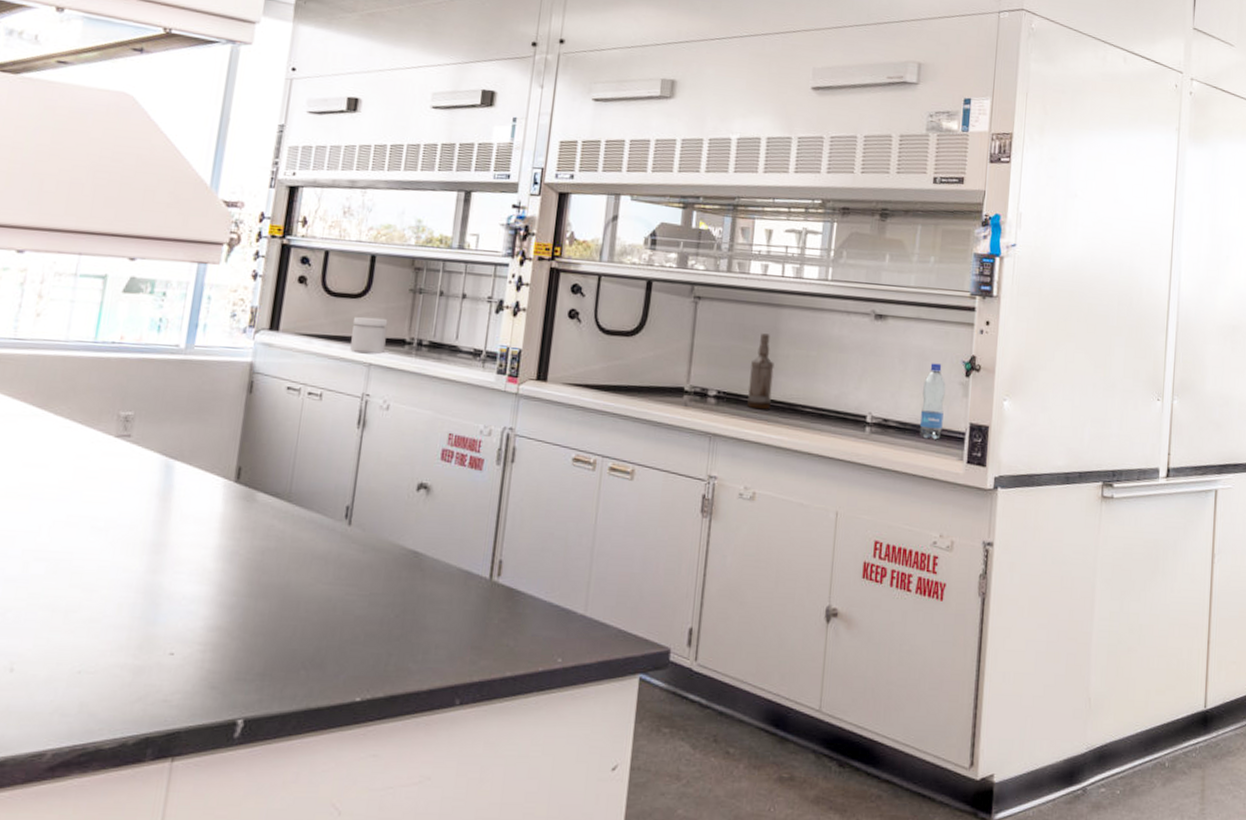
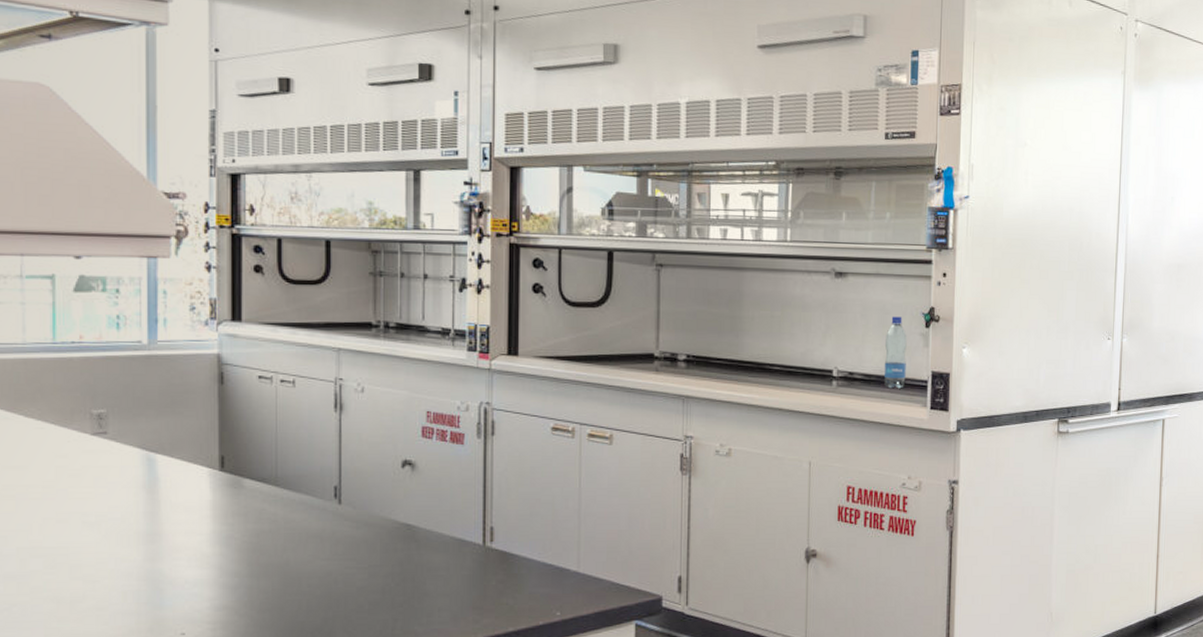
jar: present [350,316,388,354] -> none [315,302,352,339]
bottle: present [747,333,774,409] -> none [717,297,740,370]

